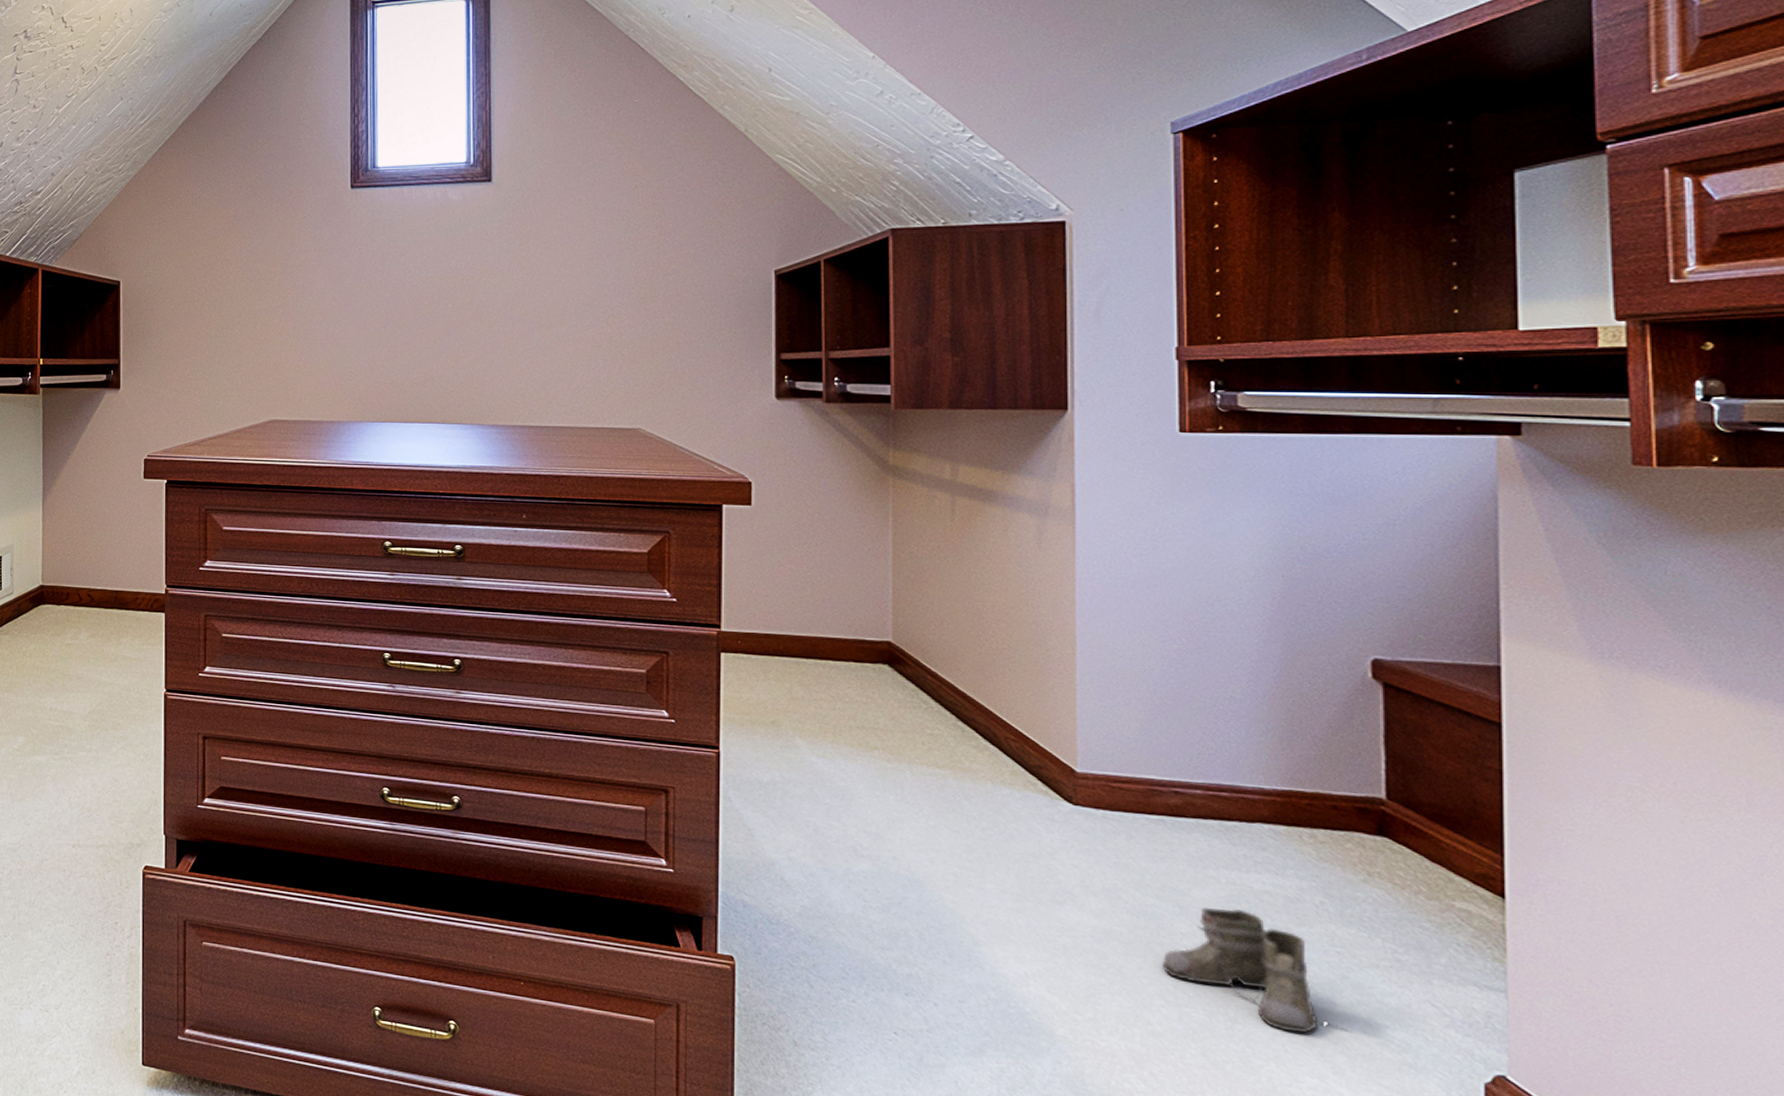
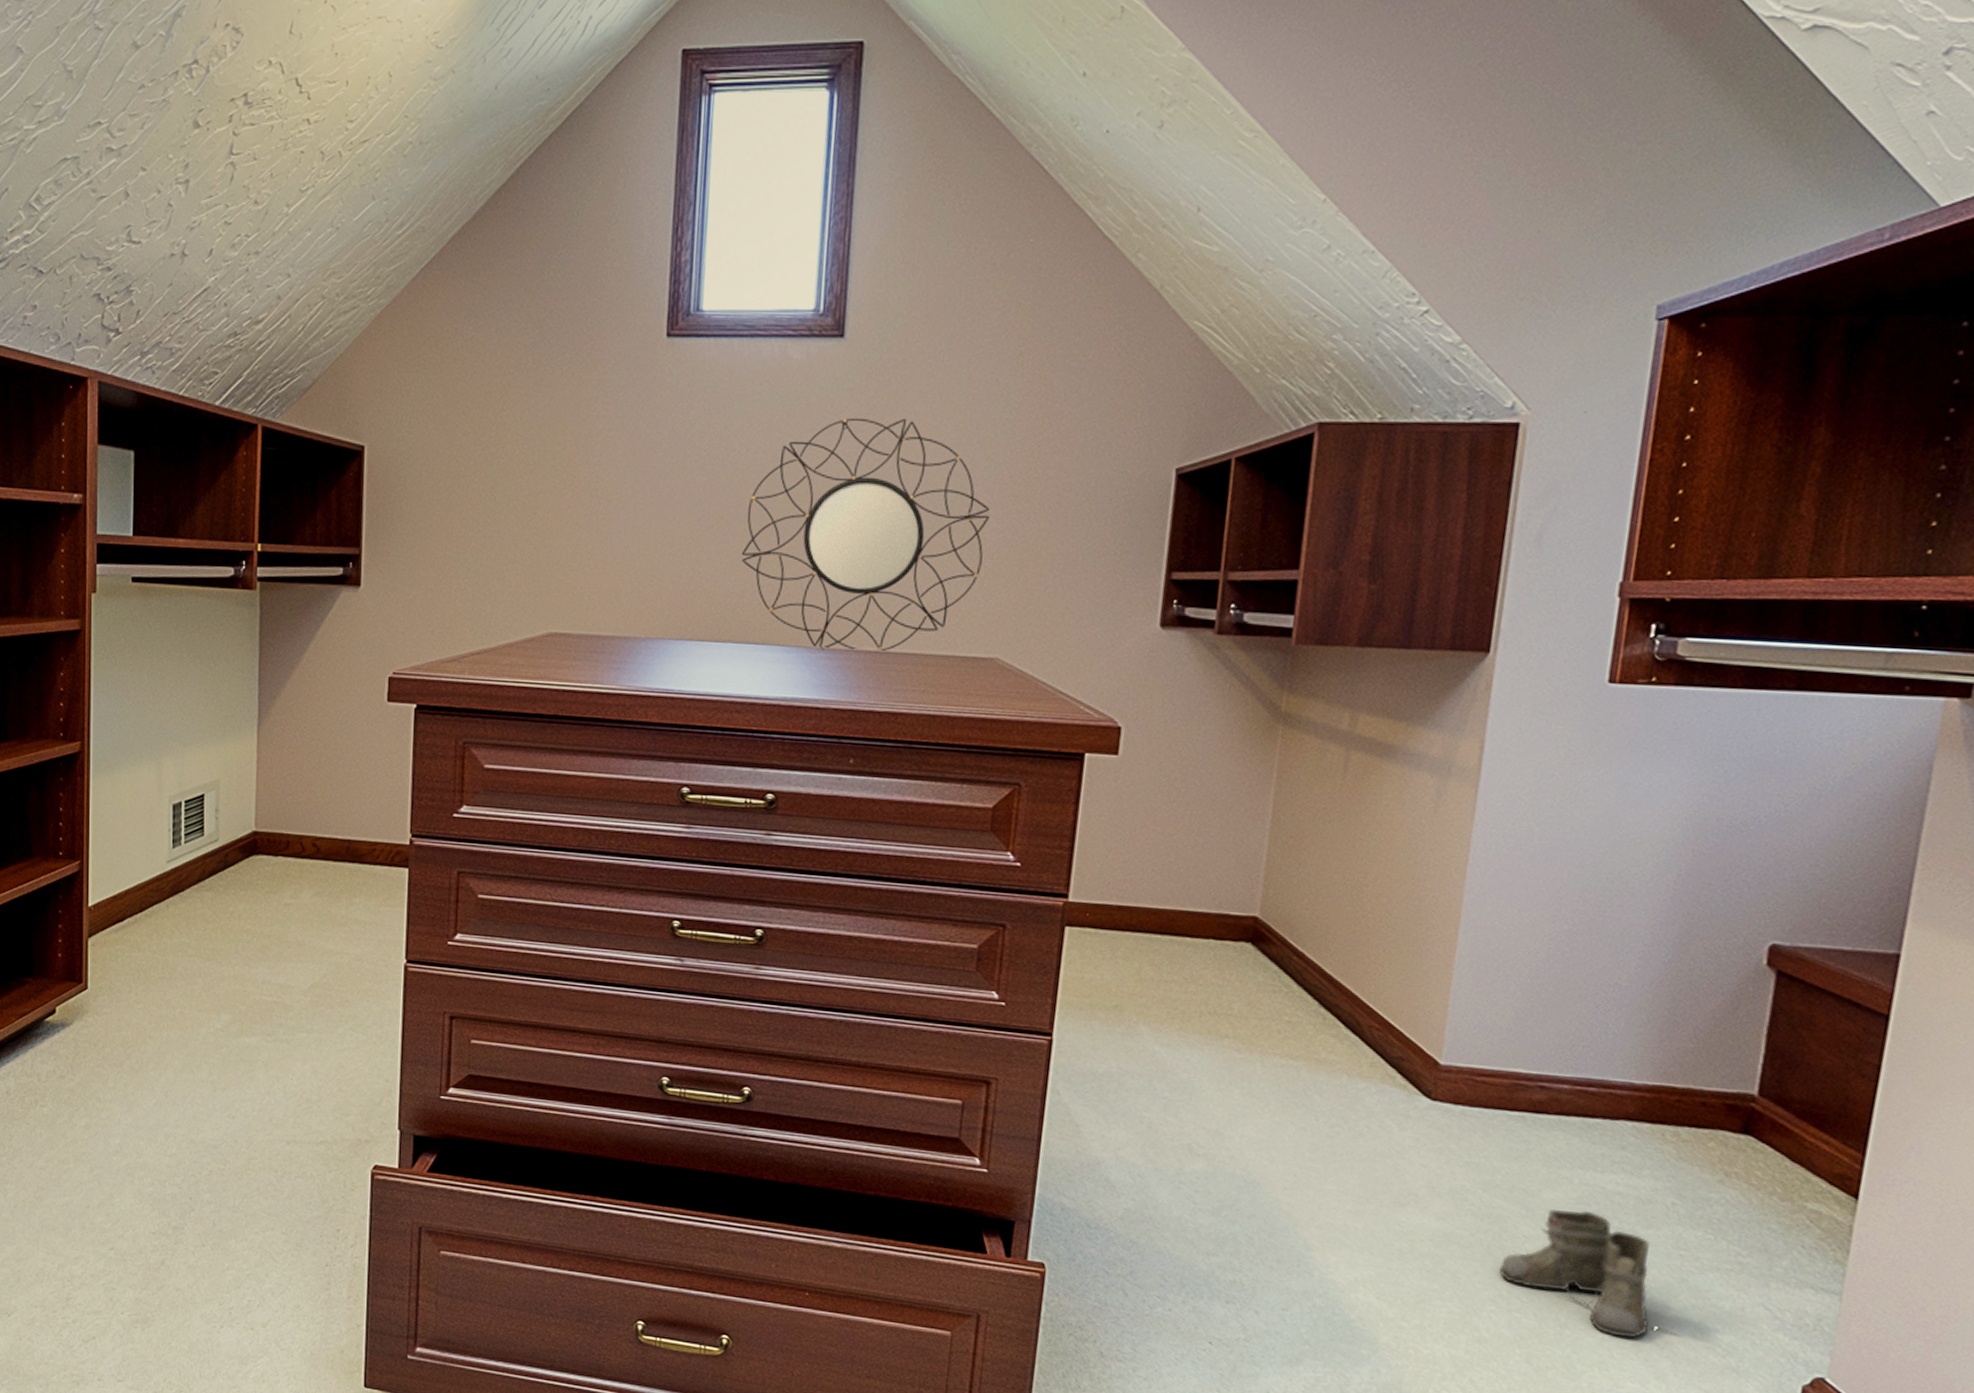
home mirror: none [421,242,622,427] -> present [741,417,990,653]

